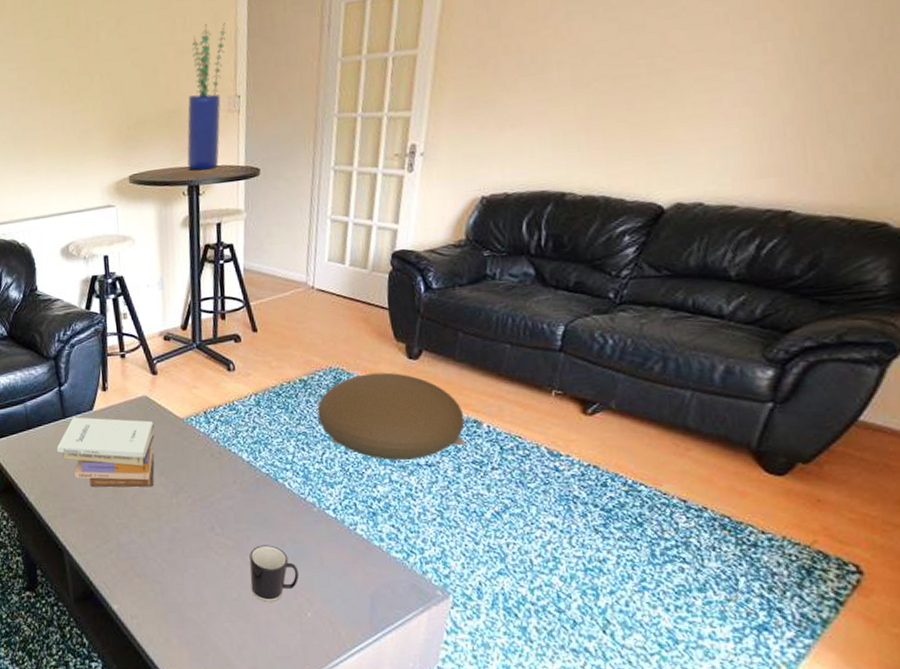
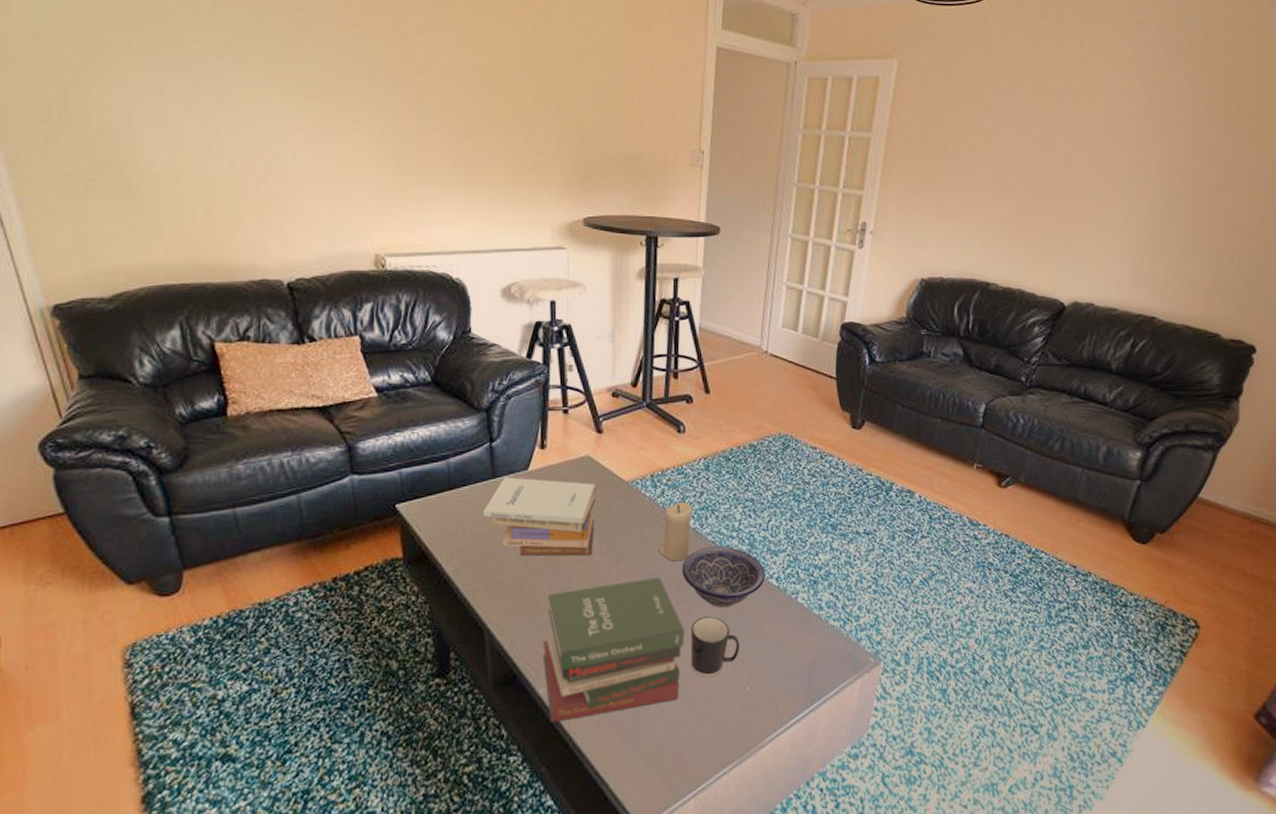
books: none [114,507,244,636] -> present [543,577,685,723]
vase: present [186,23,226,171] -> none [645,73,693,223]
candle: none [215,436,246,493] -> present [659,501,693,562]
decorative bowl: none [238,478,322,537] -> present [682,546,765,608]
pouf: present [317,372,467,460] -> none [765,441,901,528]

